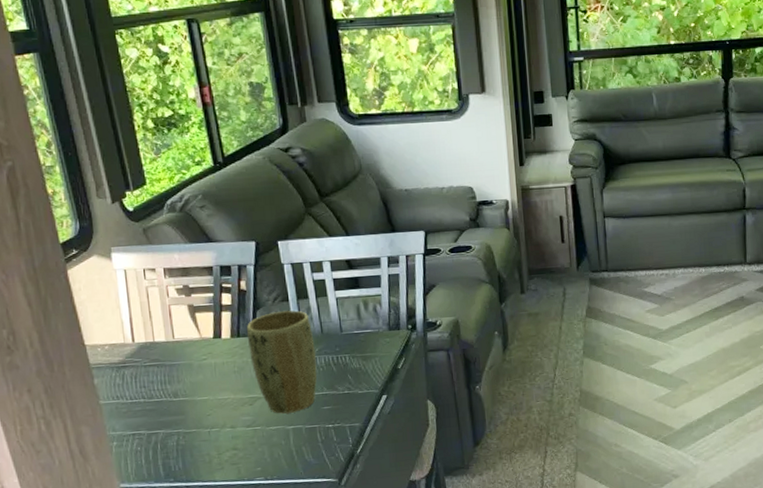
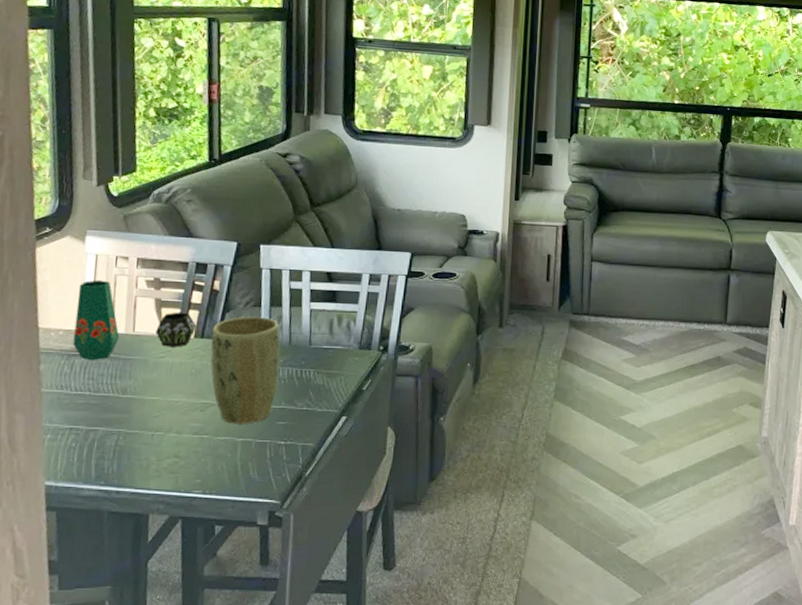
vase: none [114,293,232,371] -> present [73,280,197,361]

